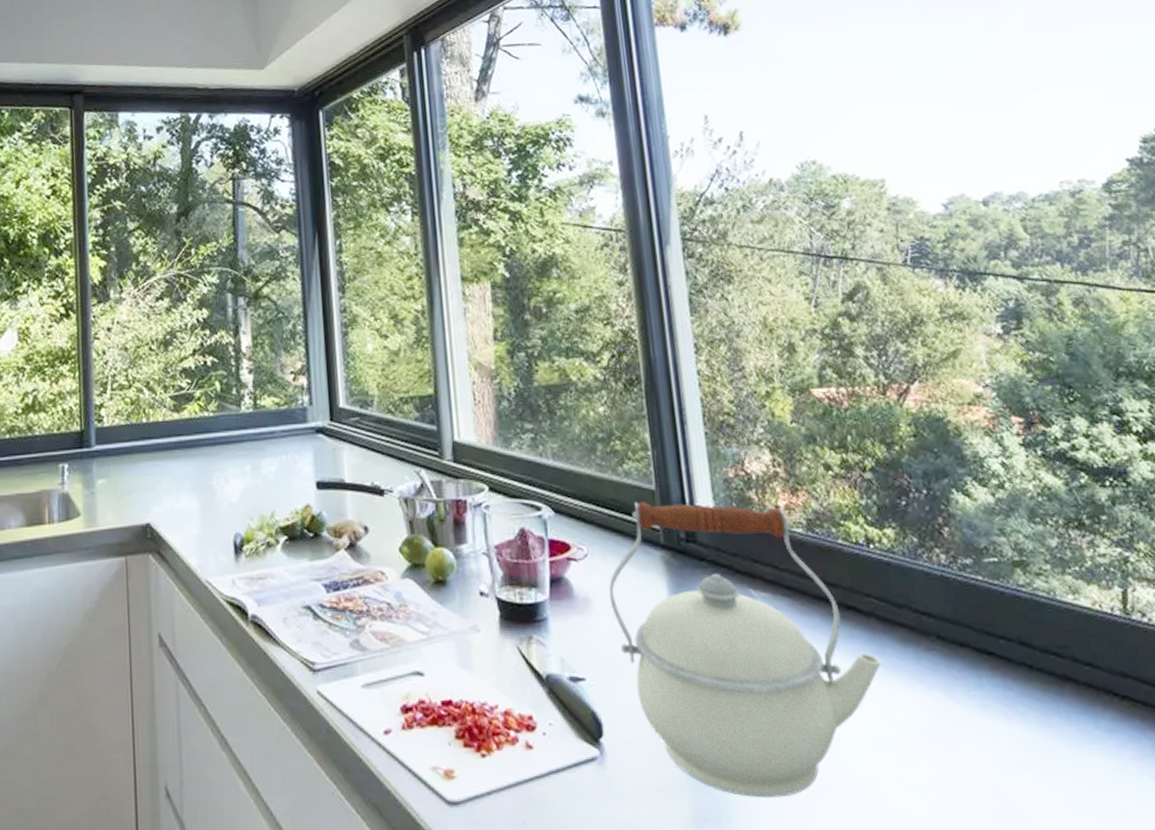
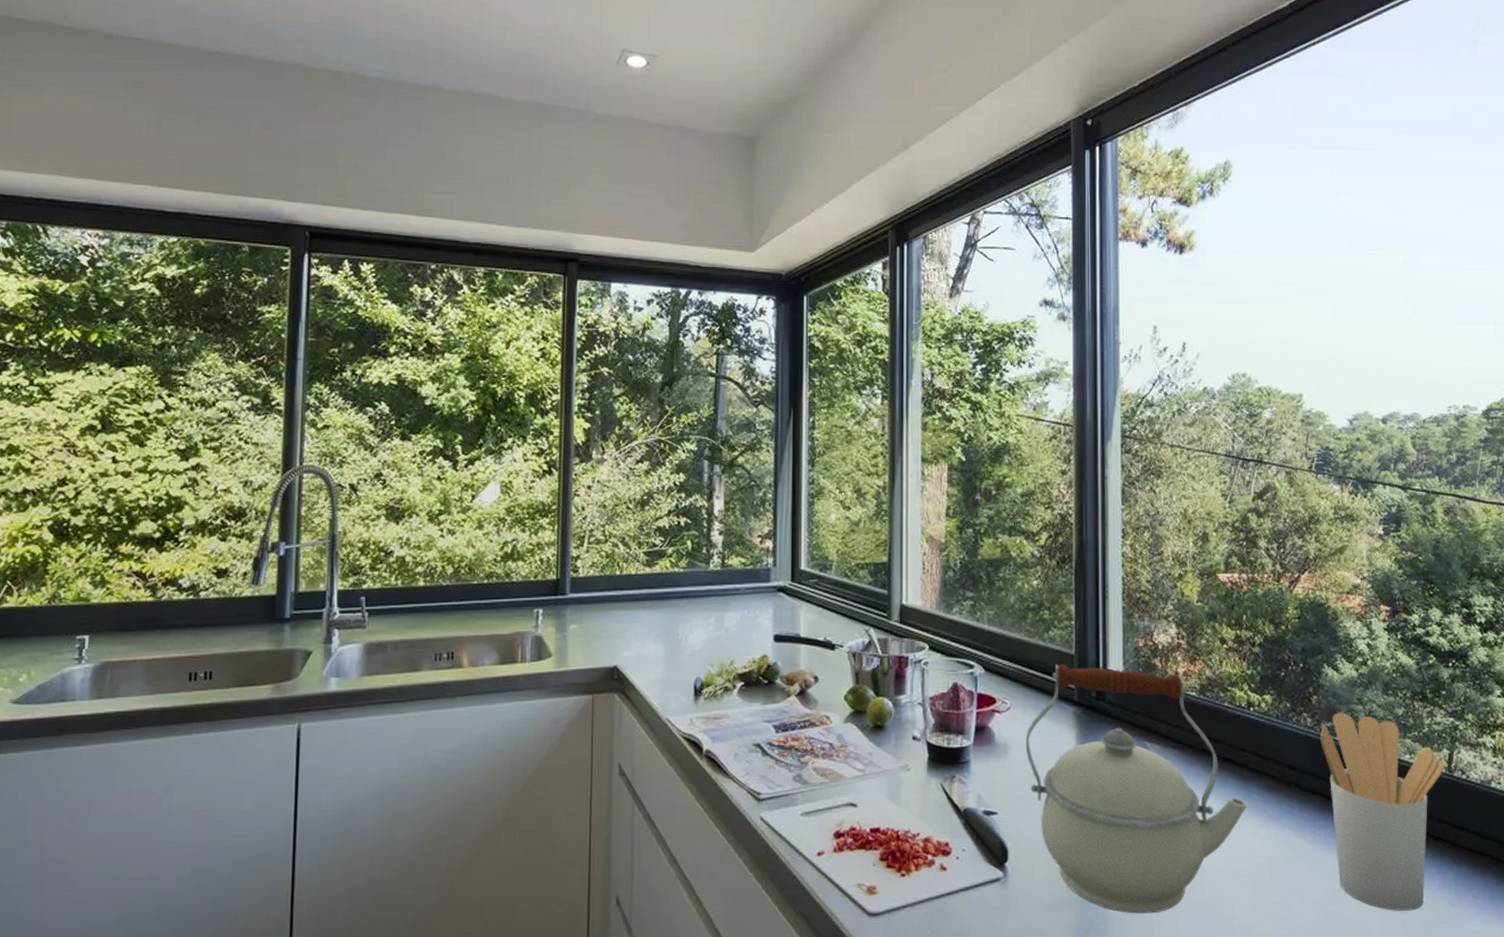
utensil holder: none [958,545,1119,790] -> present [1320,712,1444,911]

